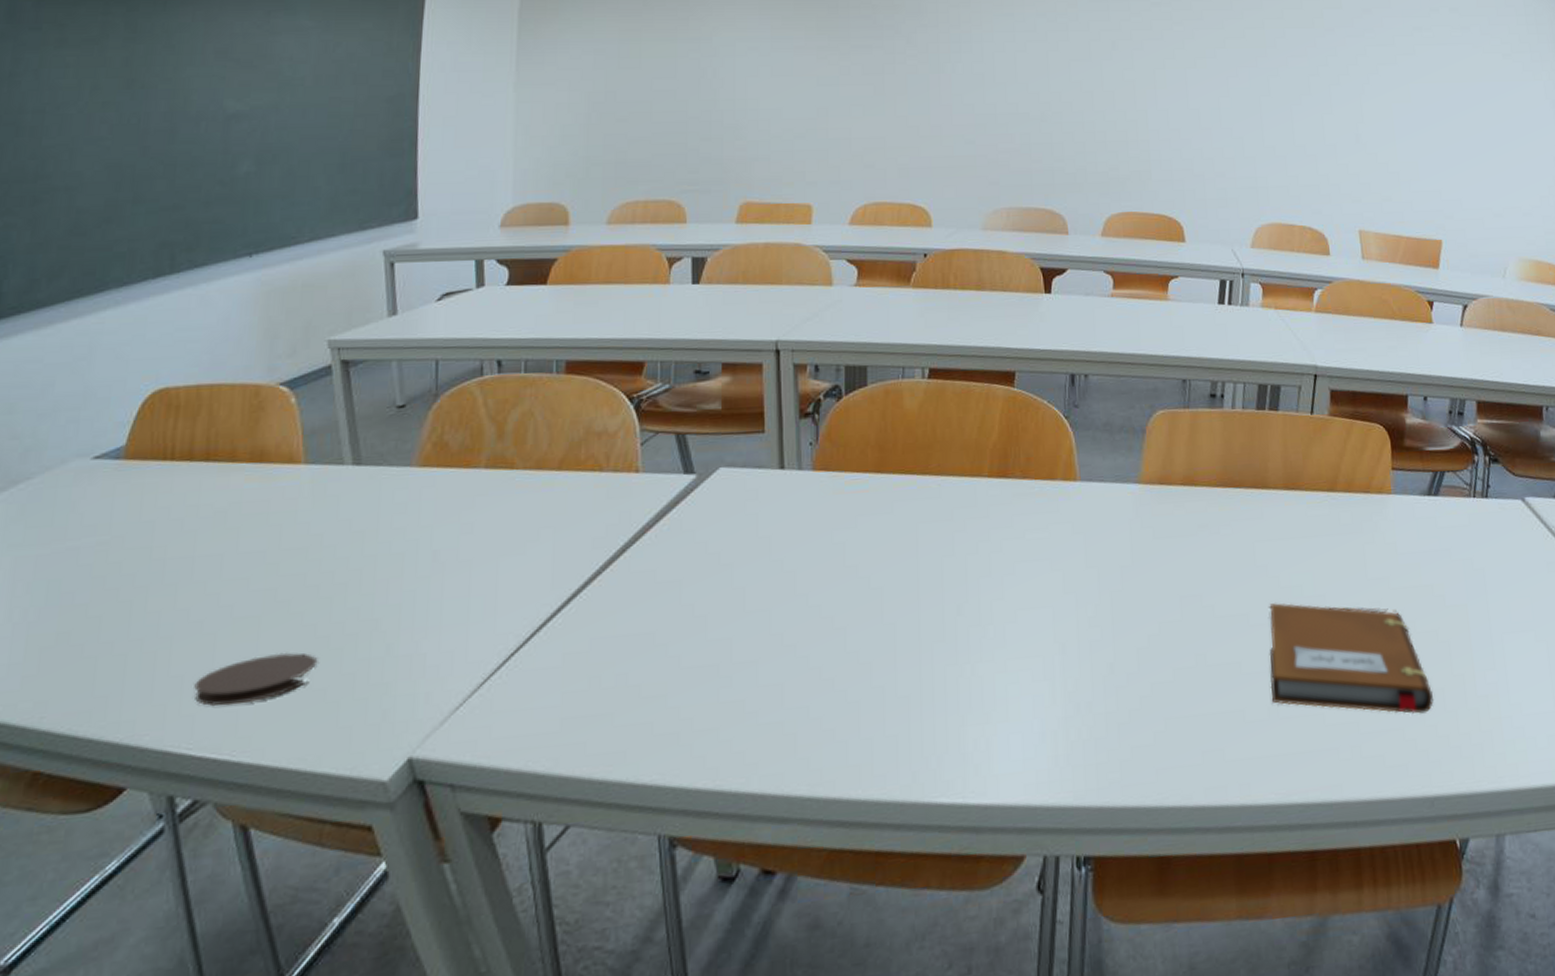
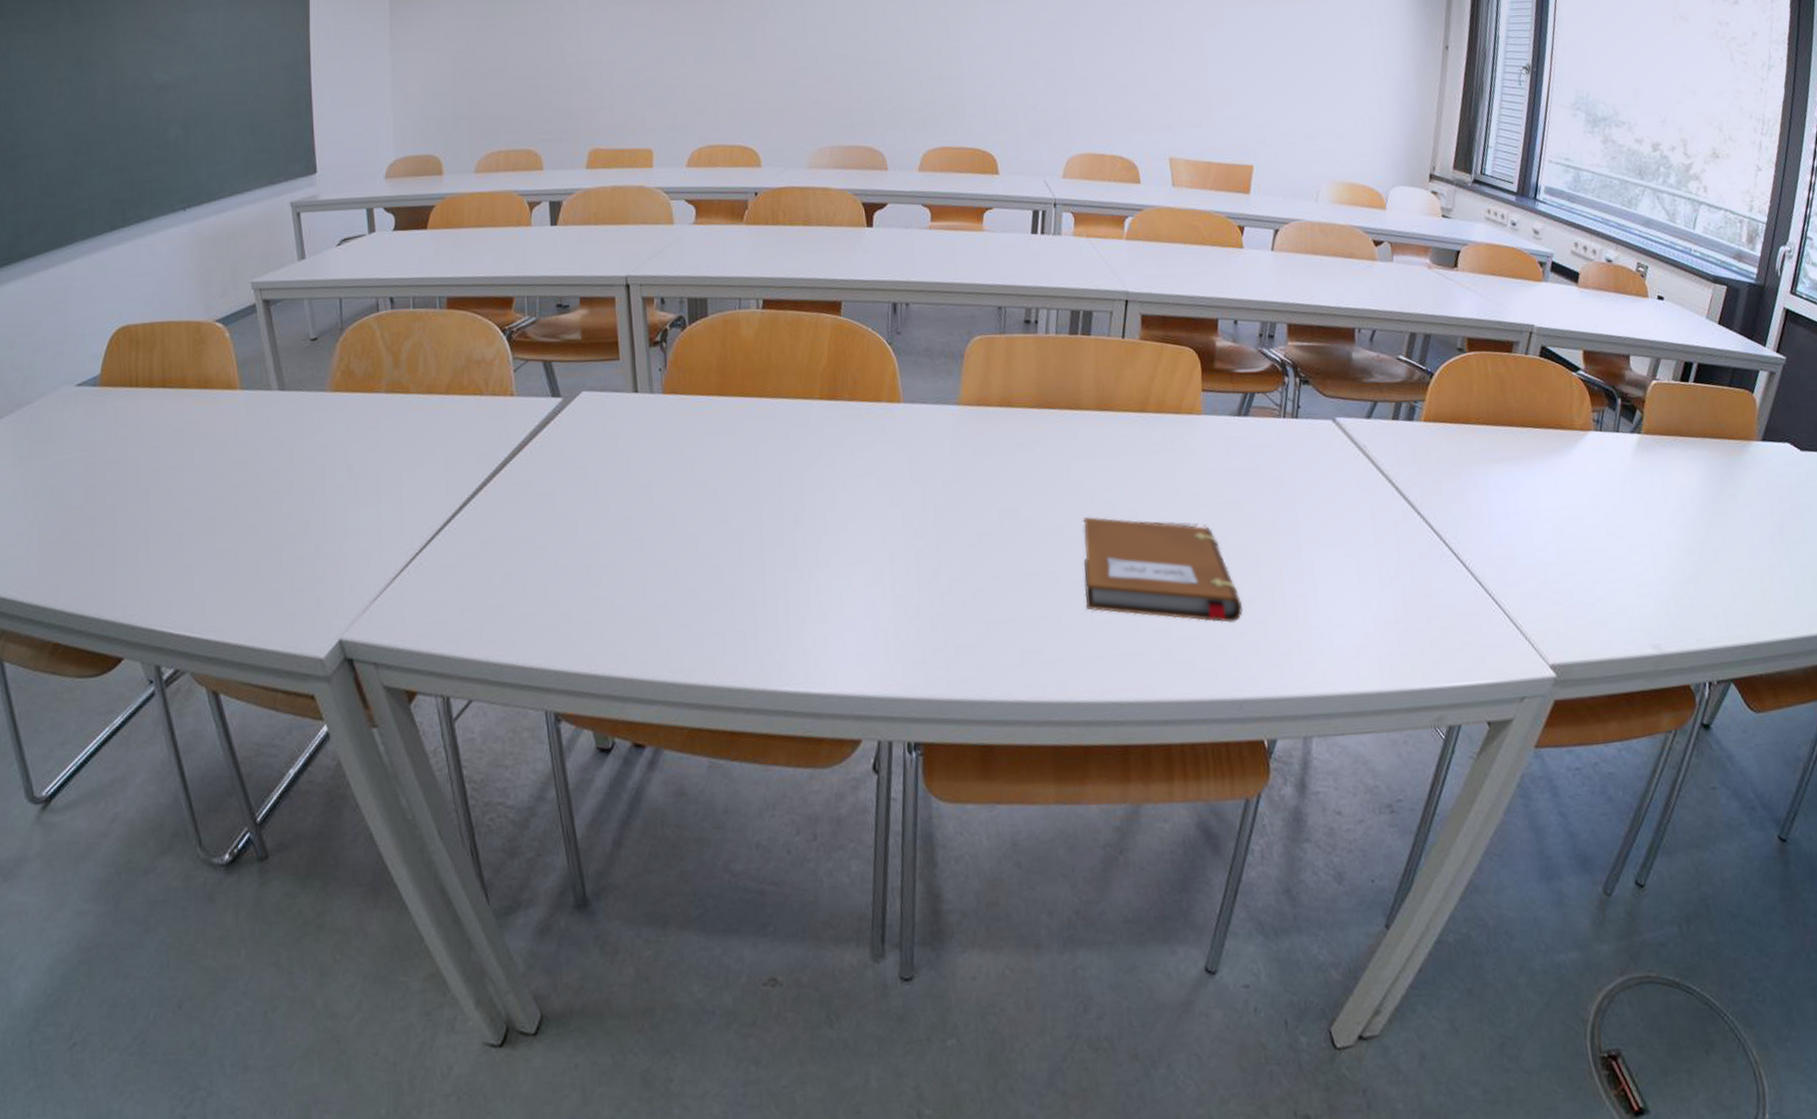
coaster: present [194,652,318,707] -> none [168,549,263,594]

